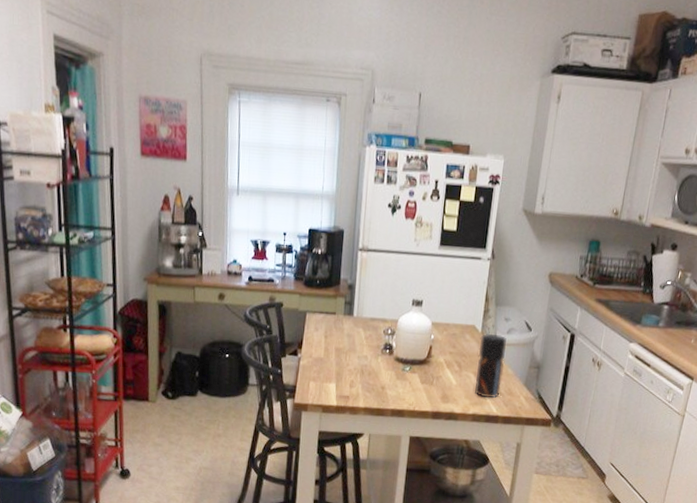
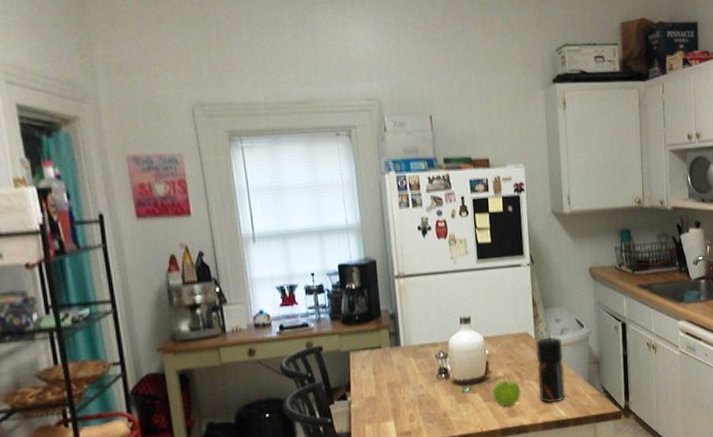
fruit: none [426,362,458,393] -> present [486,376,521,407]

